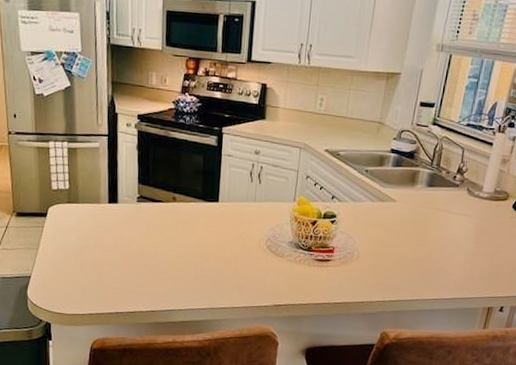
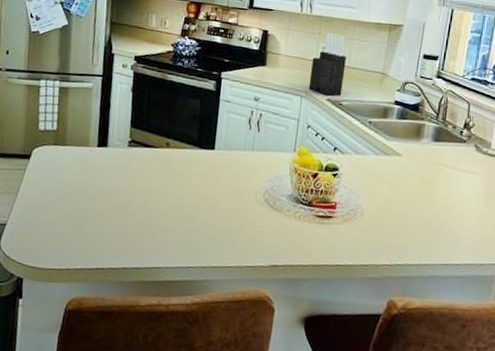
knife block: none [307,83,344,147] -> present [308,32,346,96]

